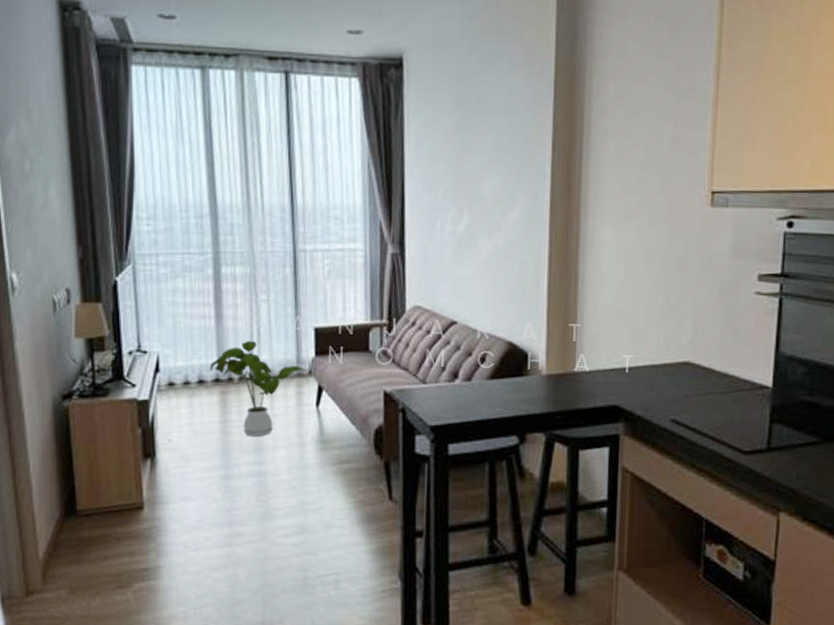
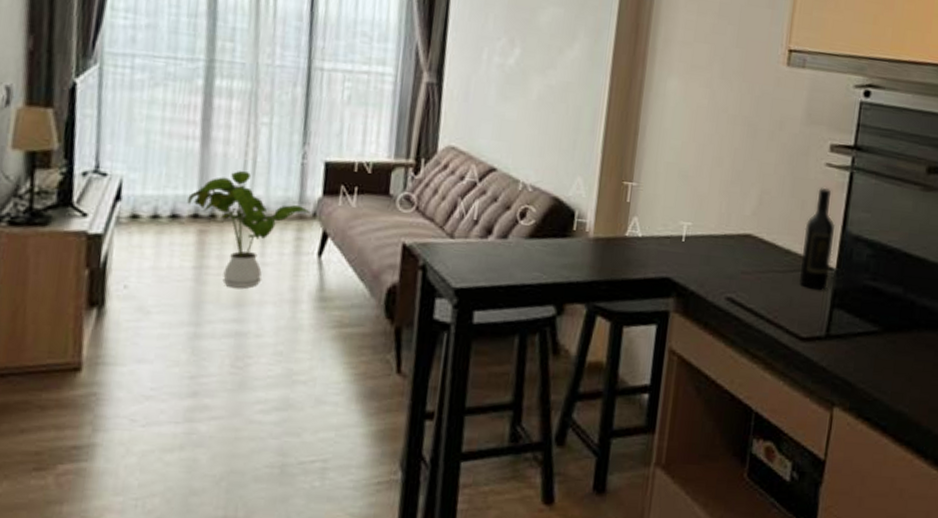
wine bottle: none [737,314,769,407] -> present [799,187,836,290]

